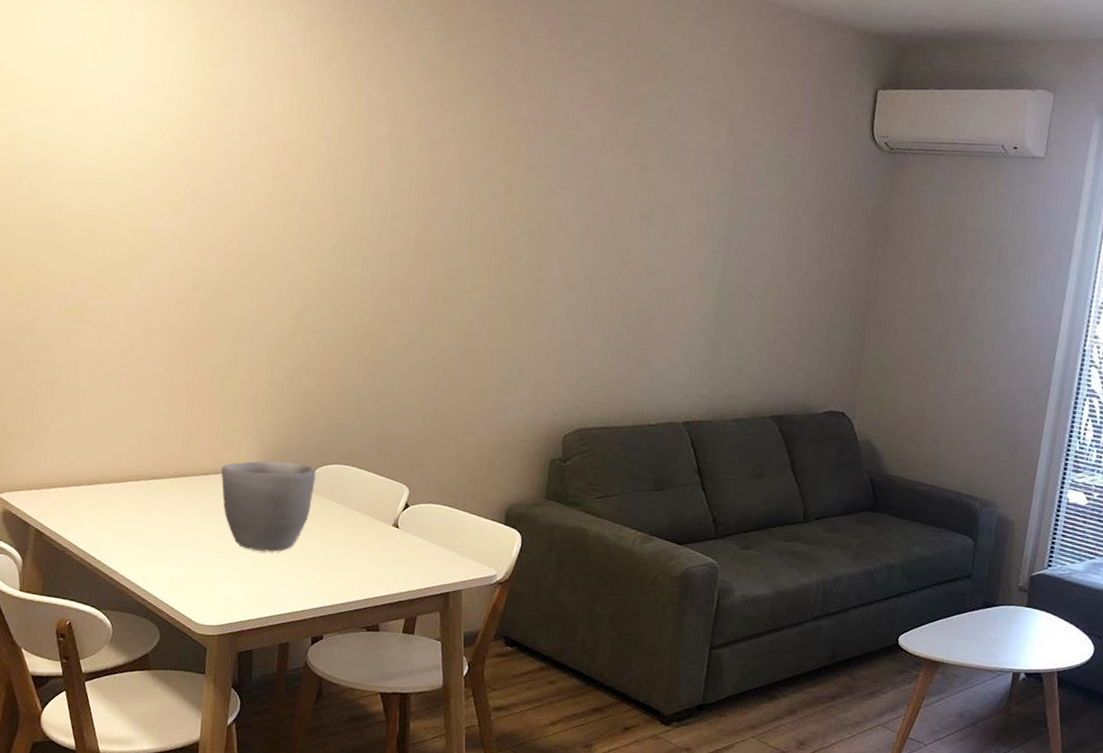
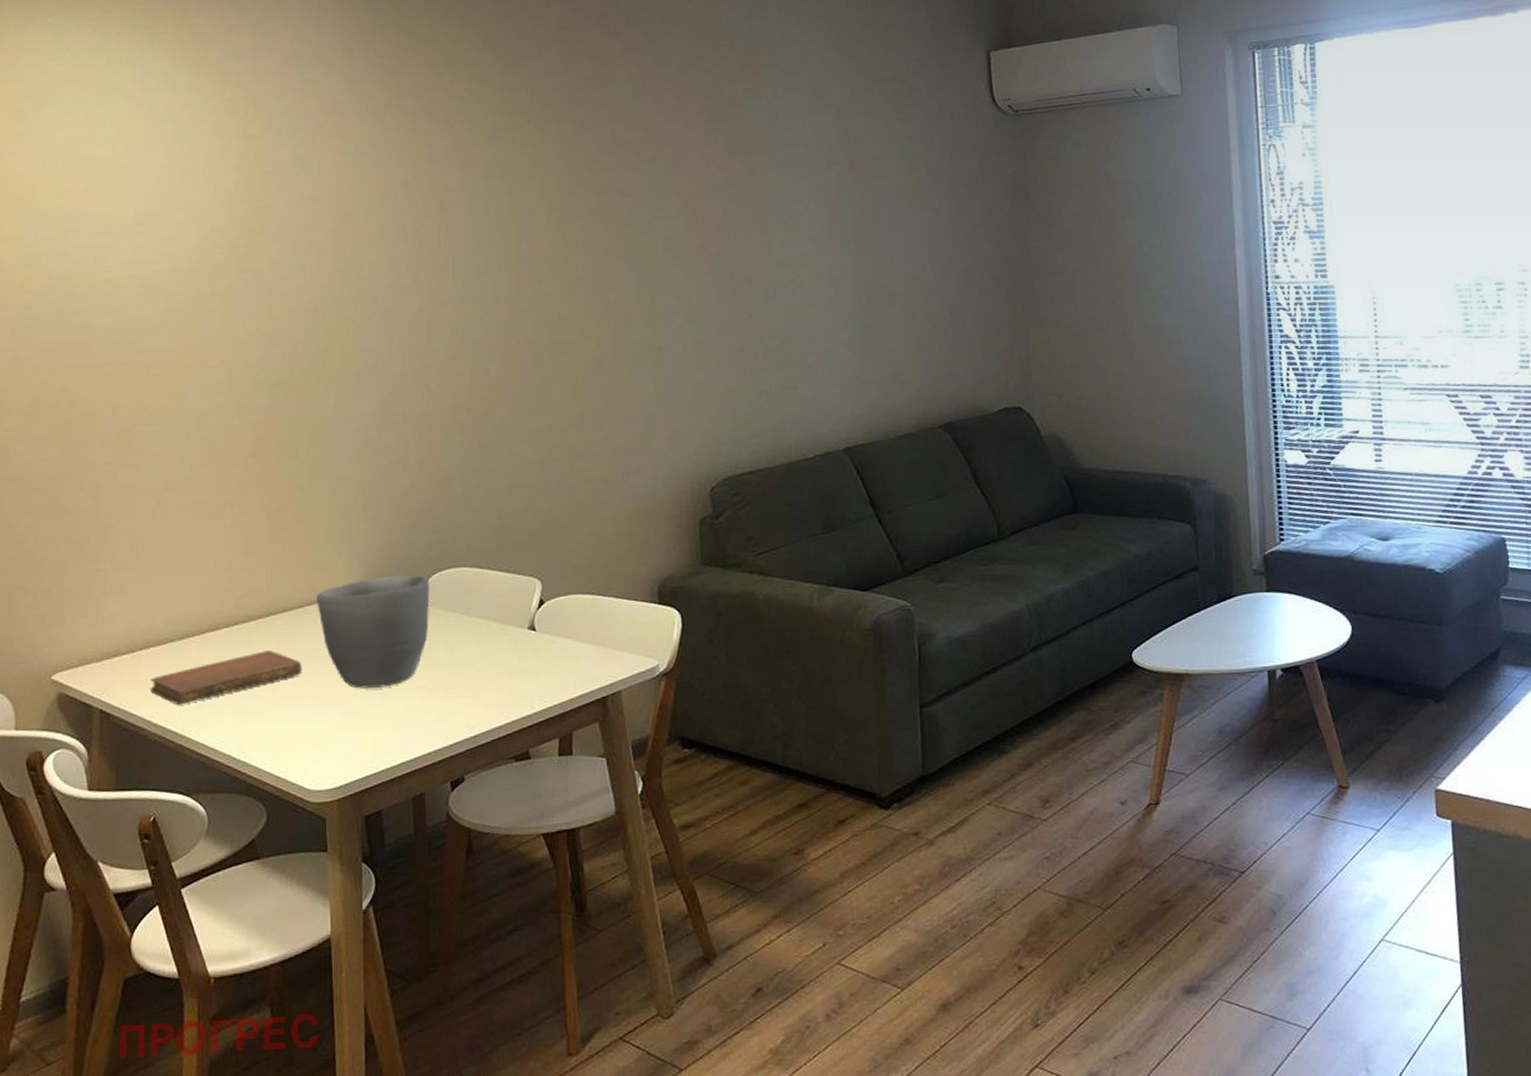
notebook: none [77,504,203,537] -> present [150,650,303,705]

